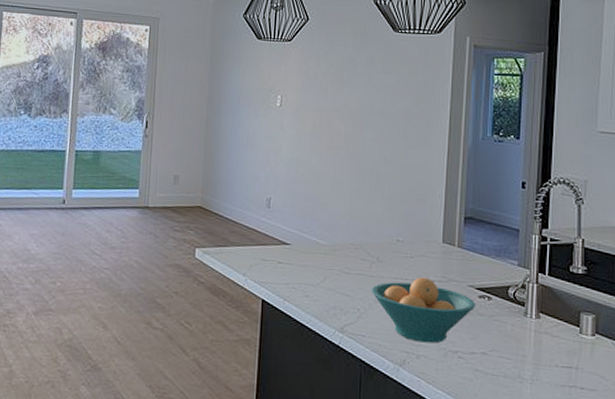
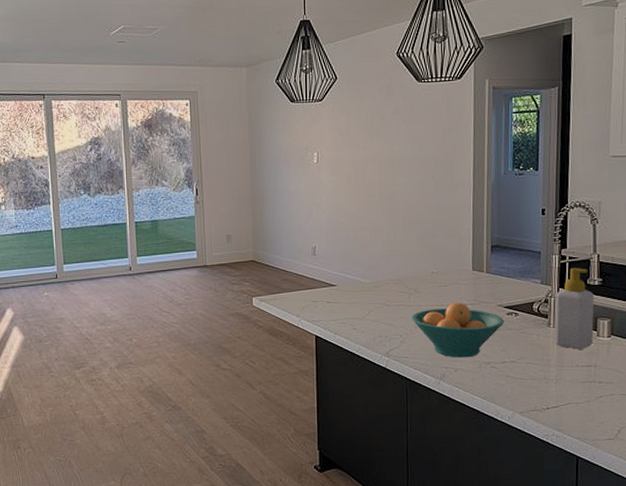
soap bottle: none [532,252,578,347] -> present [554,268,595,349]

